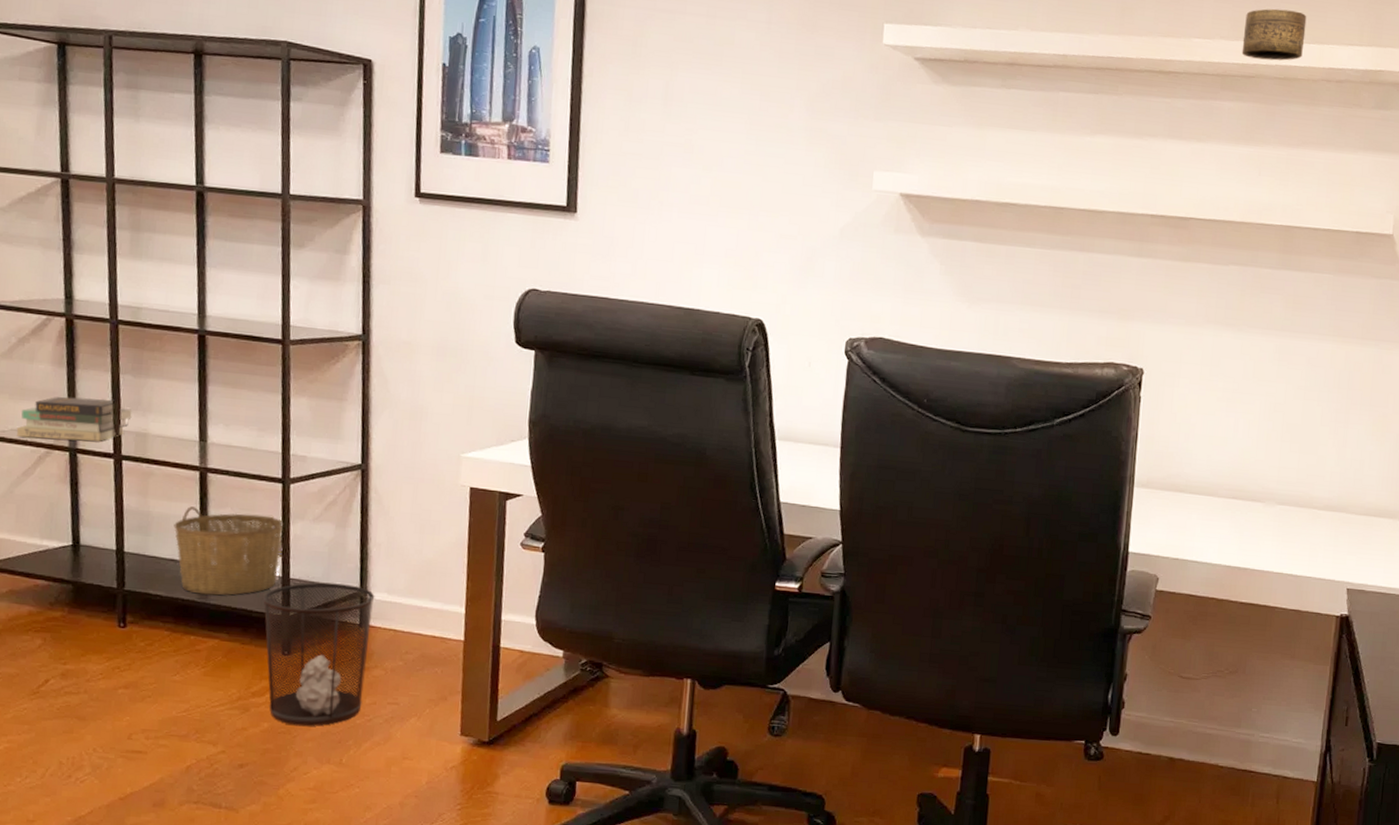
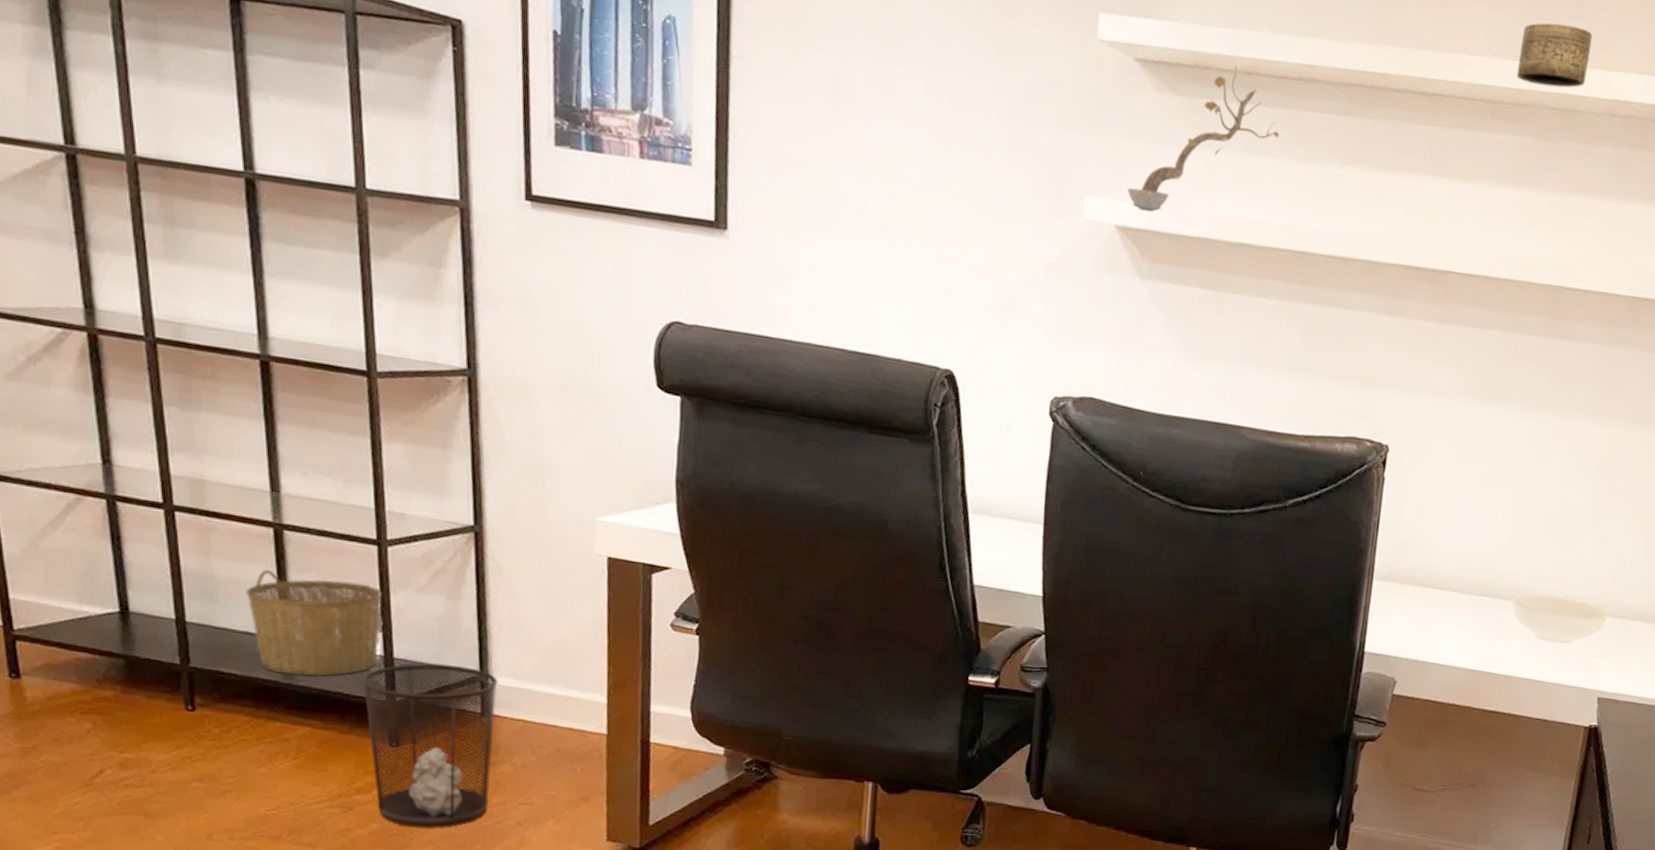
books: present [16,396,132,441] -> none [35,430,183,488]
plant: none [909,58,1038,181] -> present [1127,65,1279,212]
bowl: none [1262,496,1353,540] -> present [1512,594,1609,644]

